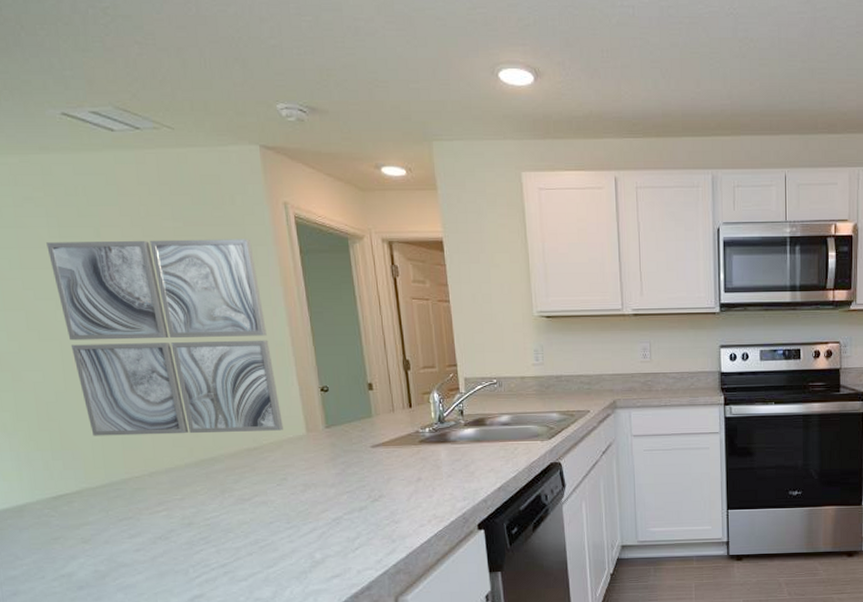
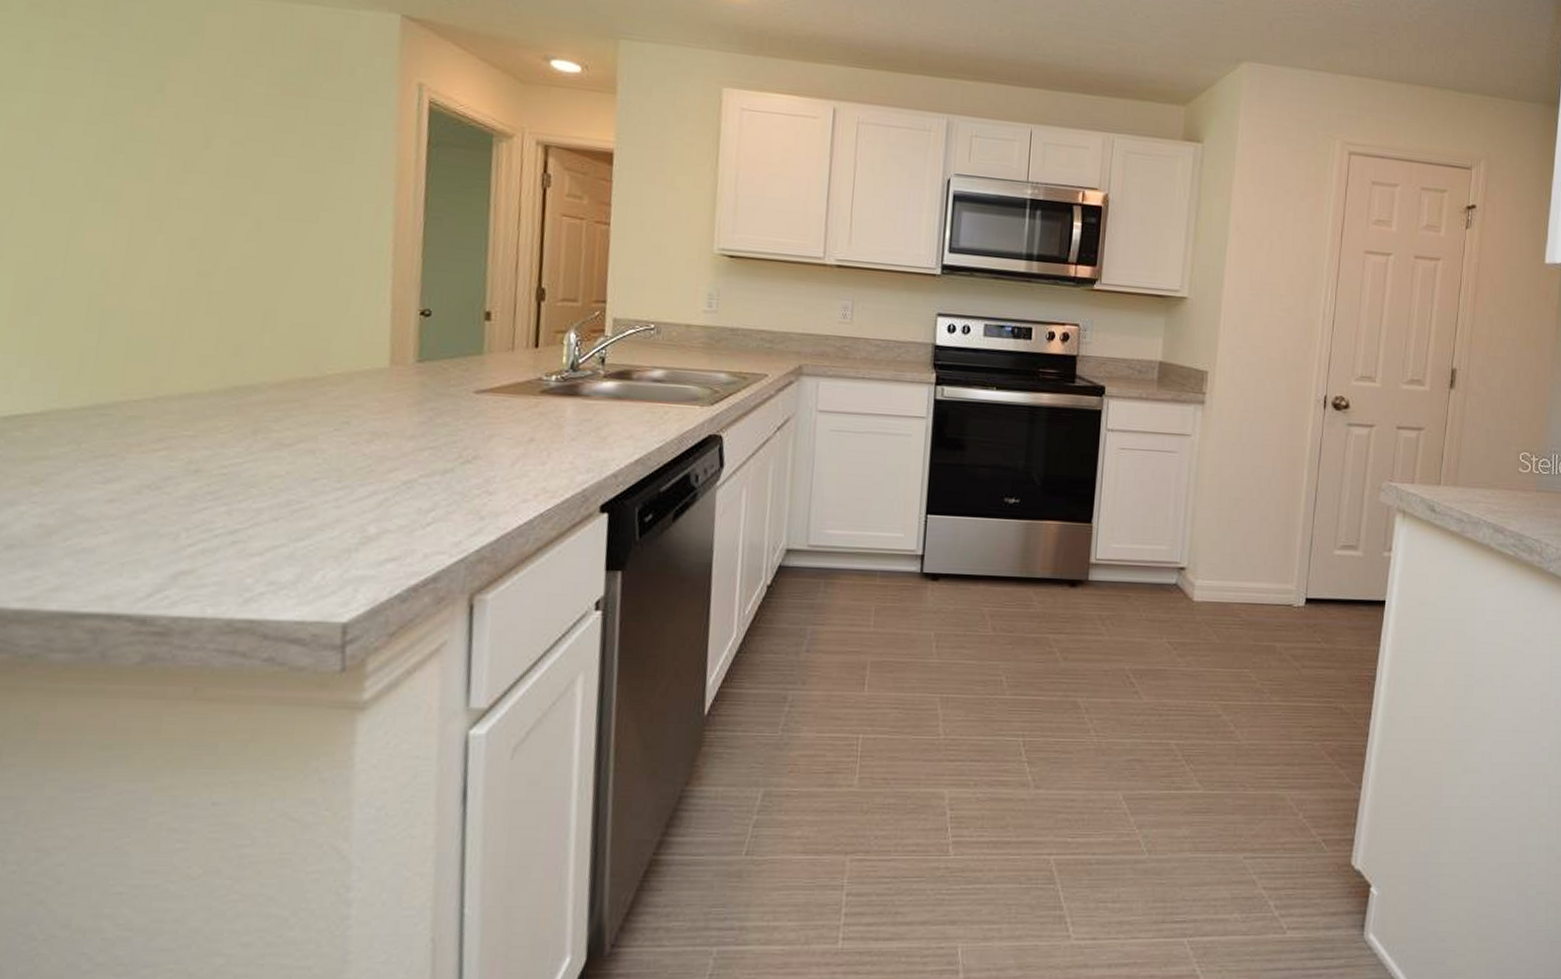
wall art: present [46,239,283,436] -> none [85,90,366,360]

